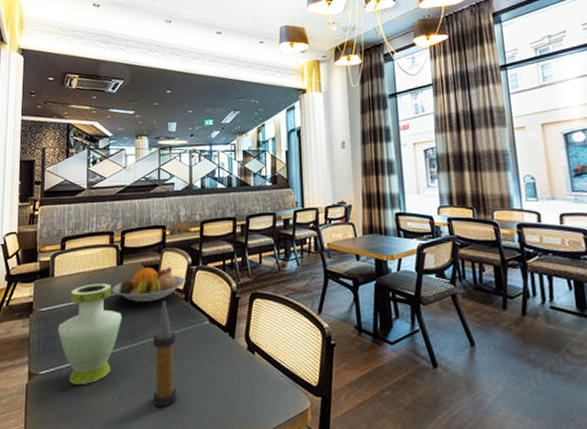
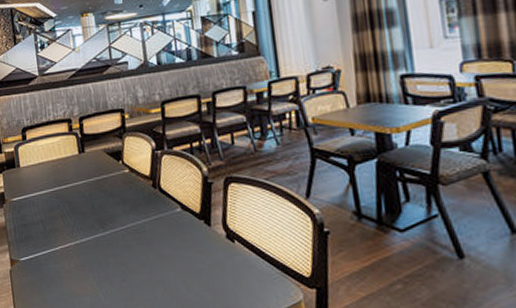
vase: present [58,283,122,384] -> none [31,172,91,271]
fruit bowl: present [112,266,186,302] -> none [77,152,152,190]
candle: present [153,300,177,407] -> none [124,187,155,295]

